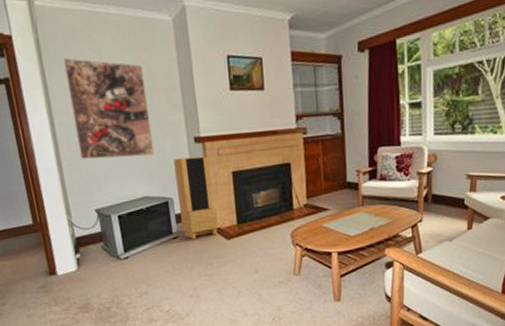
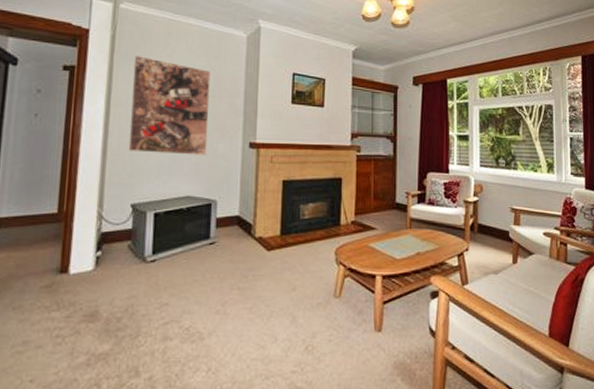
storage cabinet: present [173,156,218,239] -> none [222,161,261,246]

